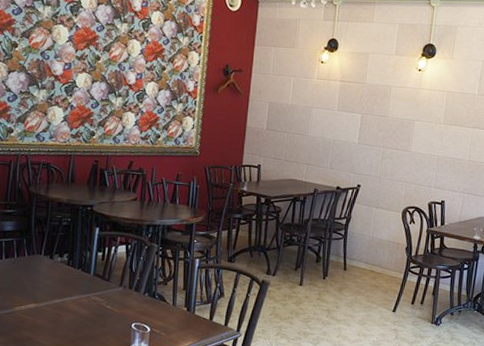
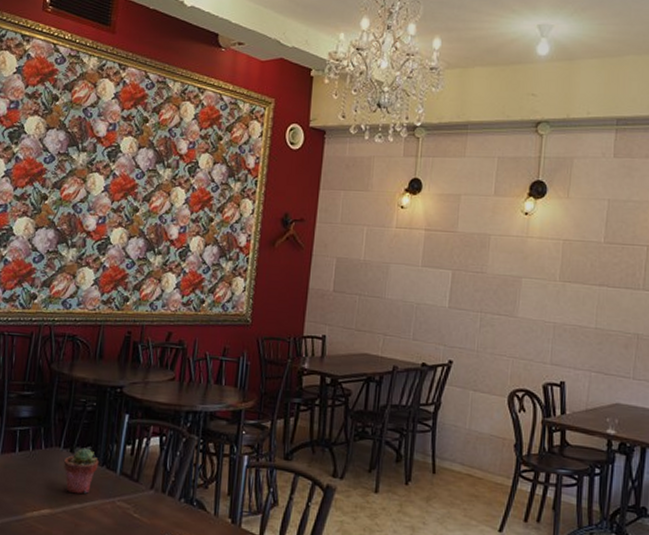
potted succulent: none [45,255,75,292] -> present [64,447,99,494]

